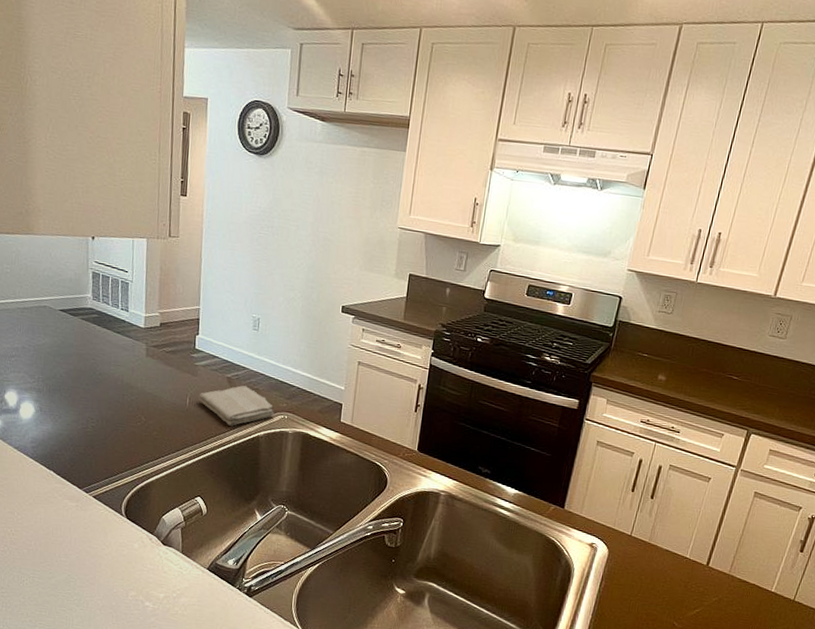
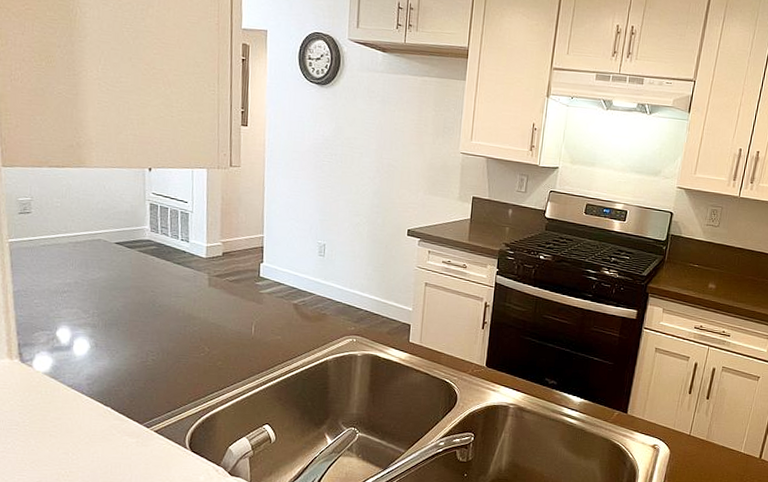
washcloth: present [198,385,274,426] -> none [264,311,342,352]

